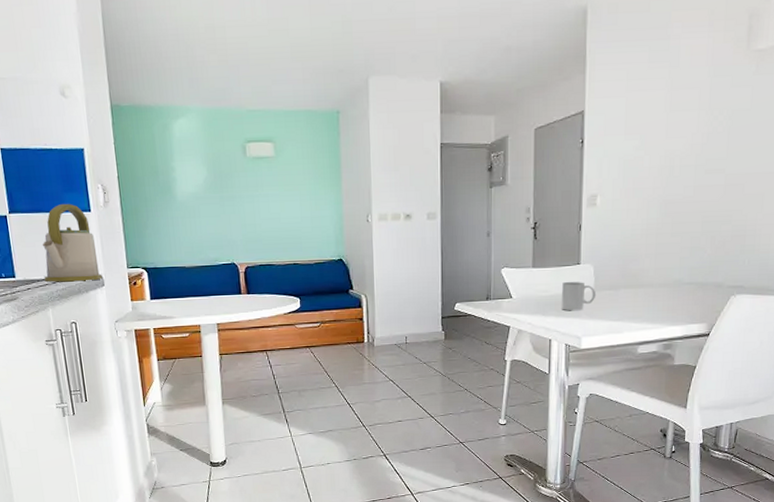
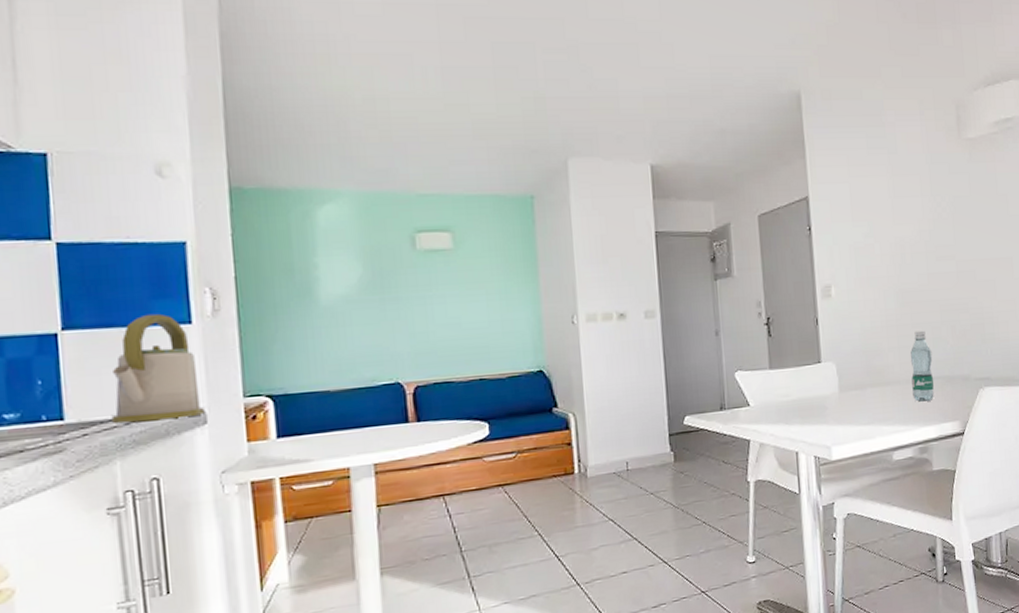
mug: present [561,281,597,311] -> none [804,382,842,417]
bottle: none [664,239,688,304] -> present [909,330,934,402]

